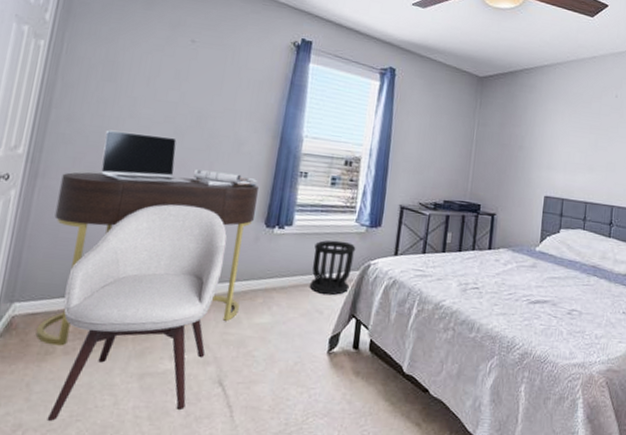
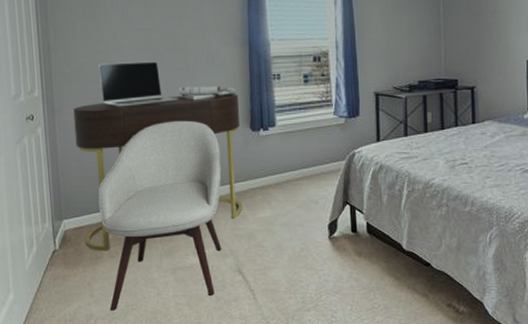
wastebasket: present [309,240,356,295] -> none [299,134,339,186]

